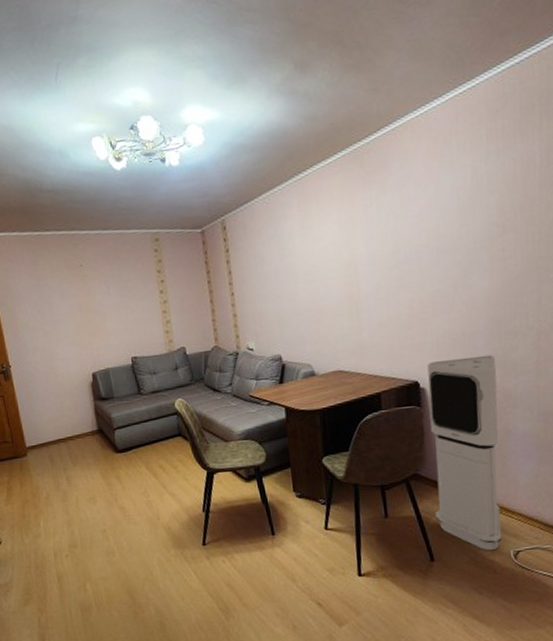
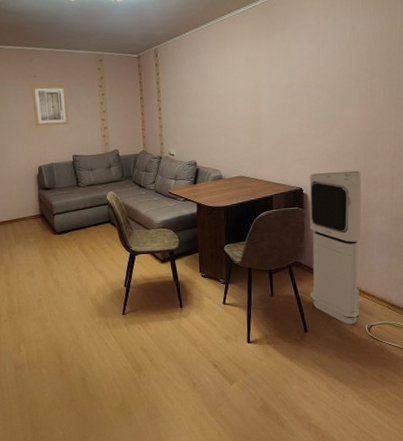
wall art: none [77,274,125,326] -> present [31,85,69,127]

